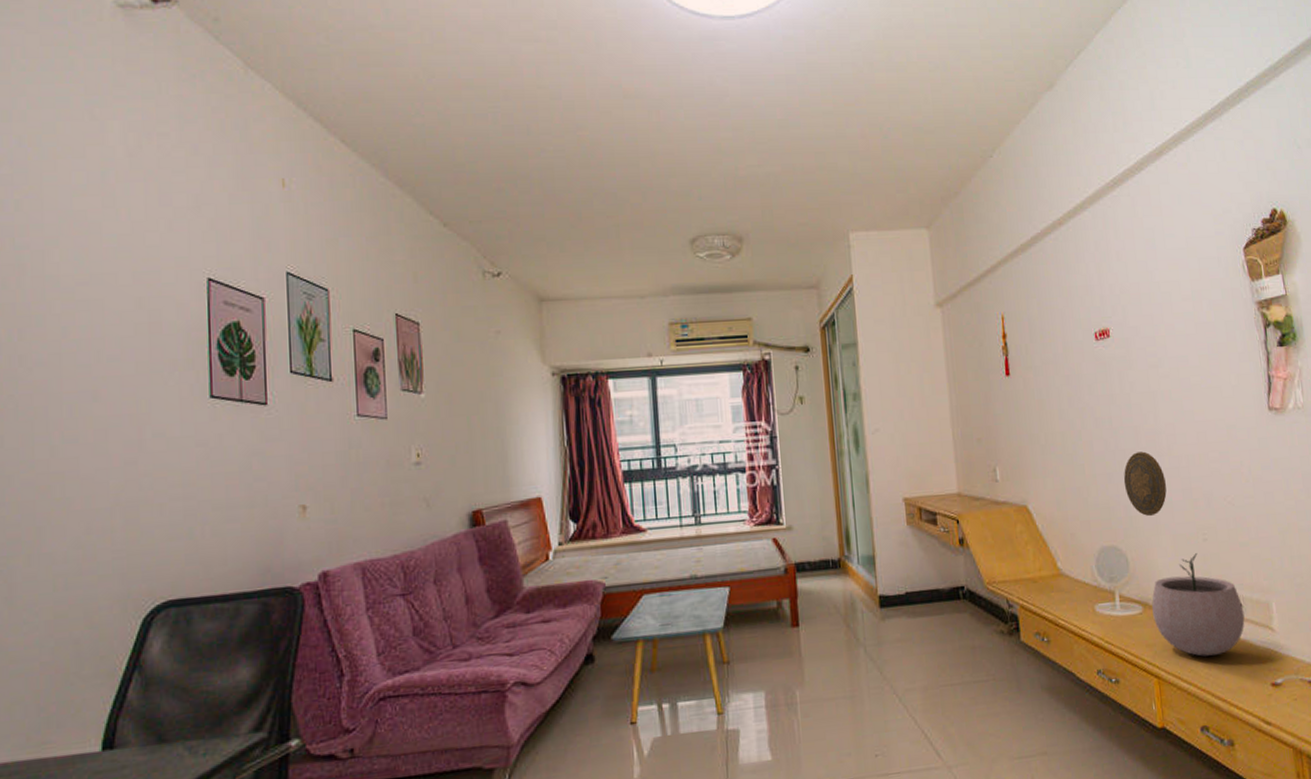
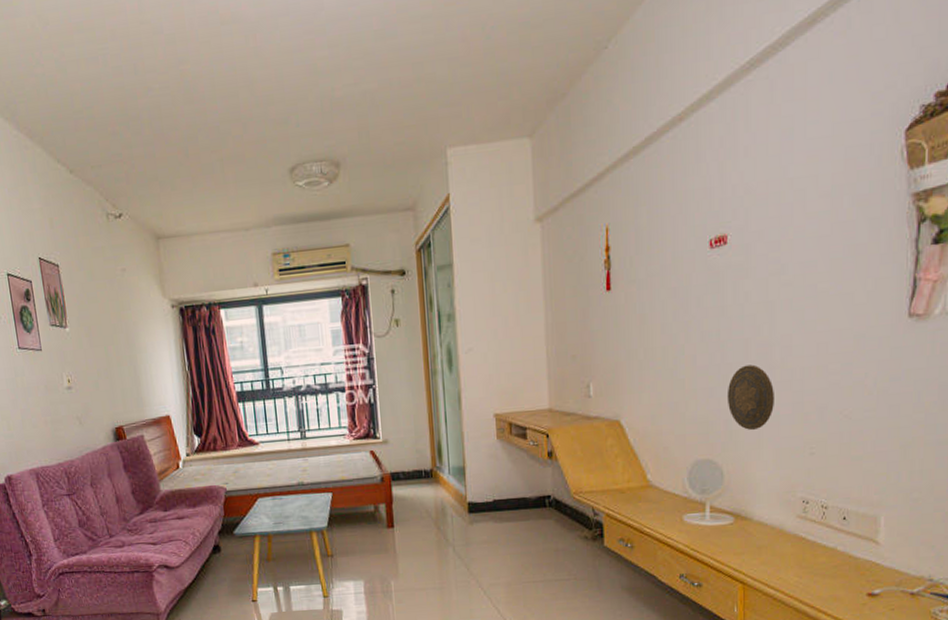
plant pot: present [1152,553,1245,657] -> none [745,467,847,566]

